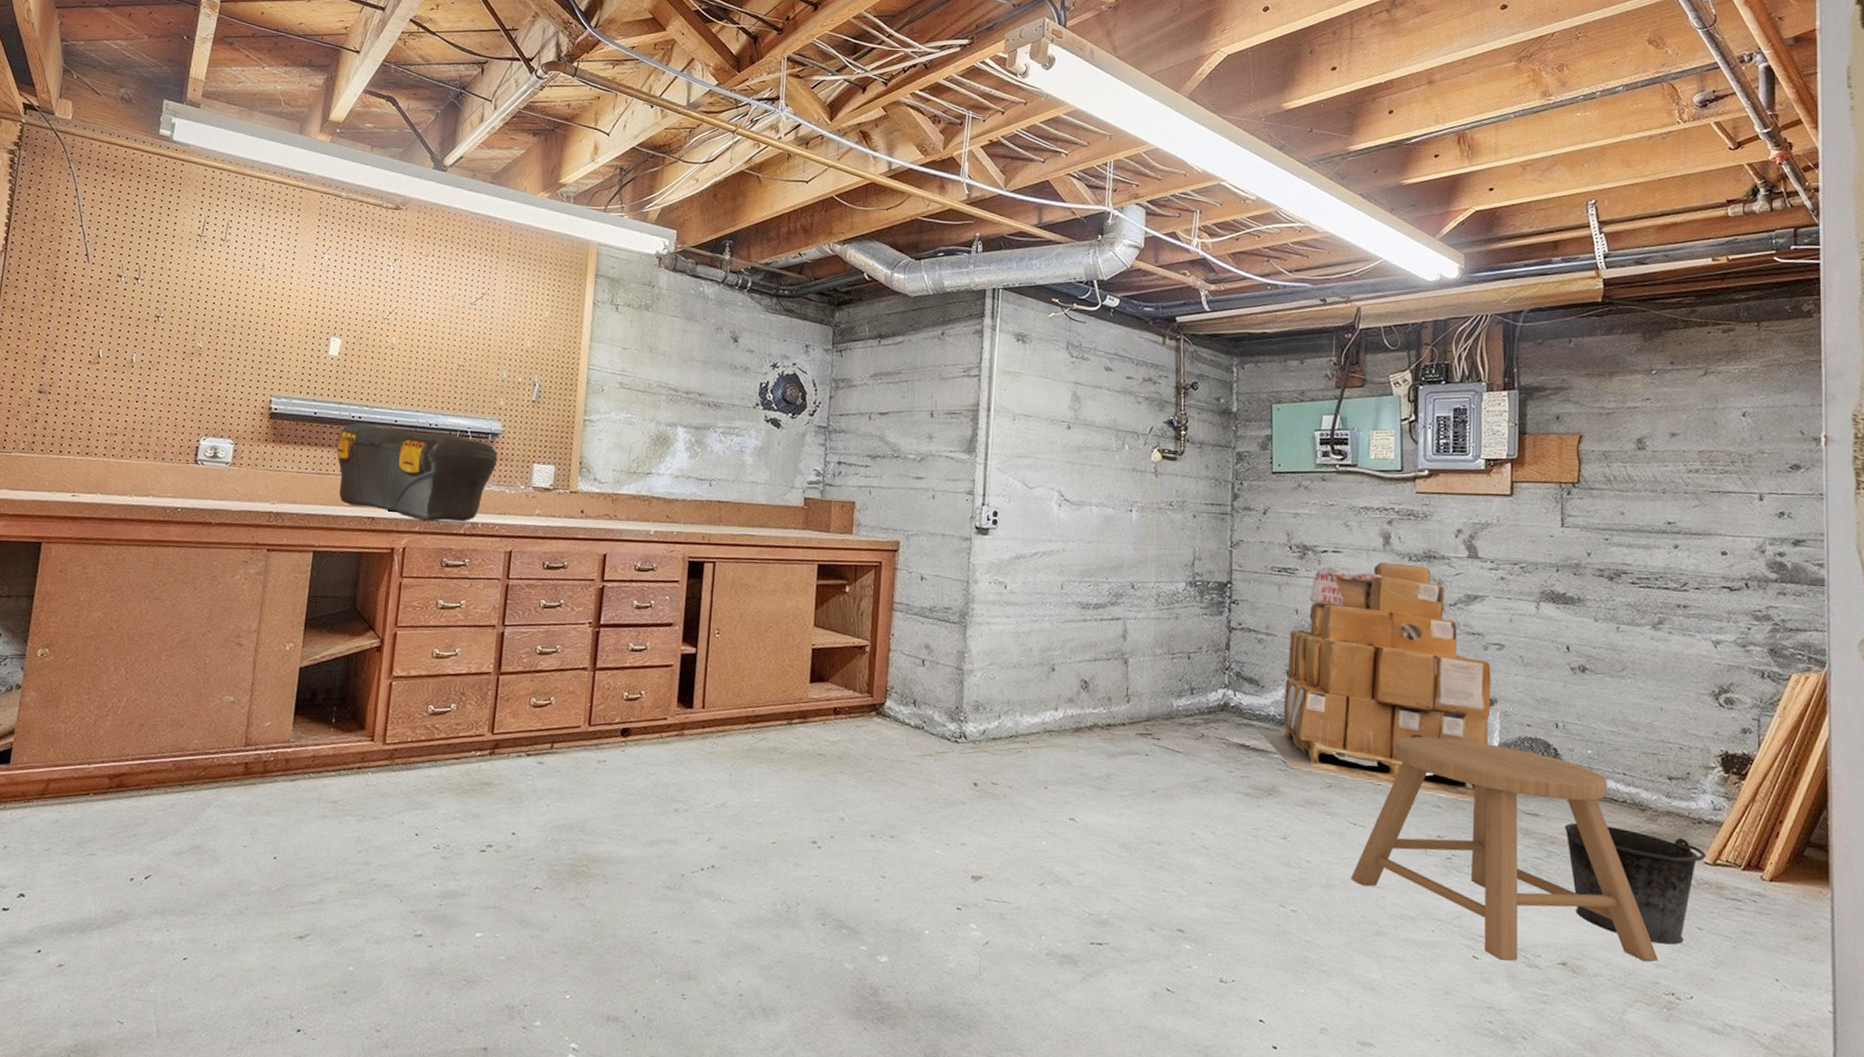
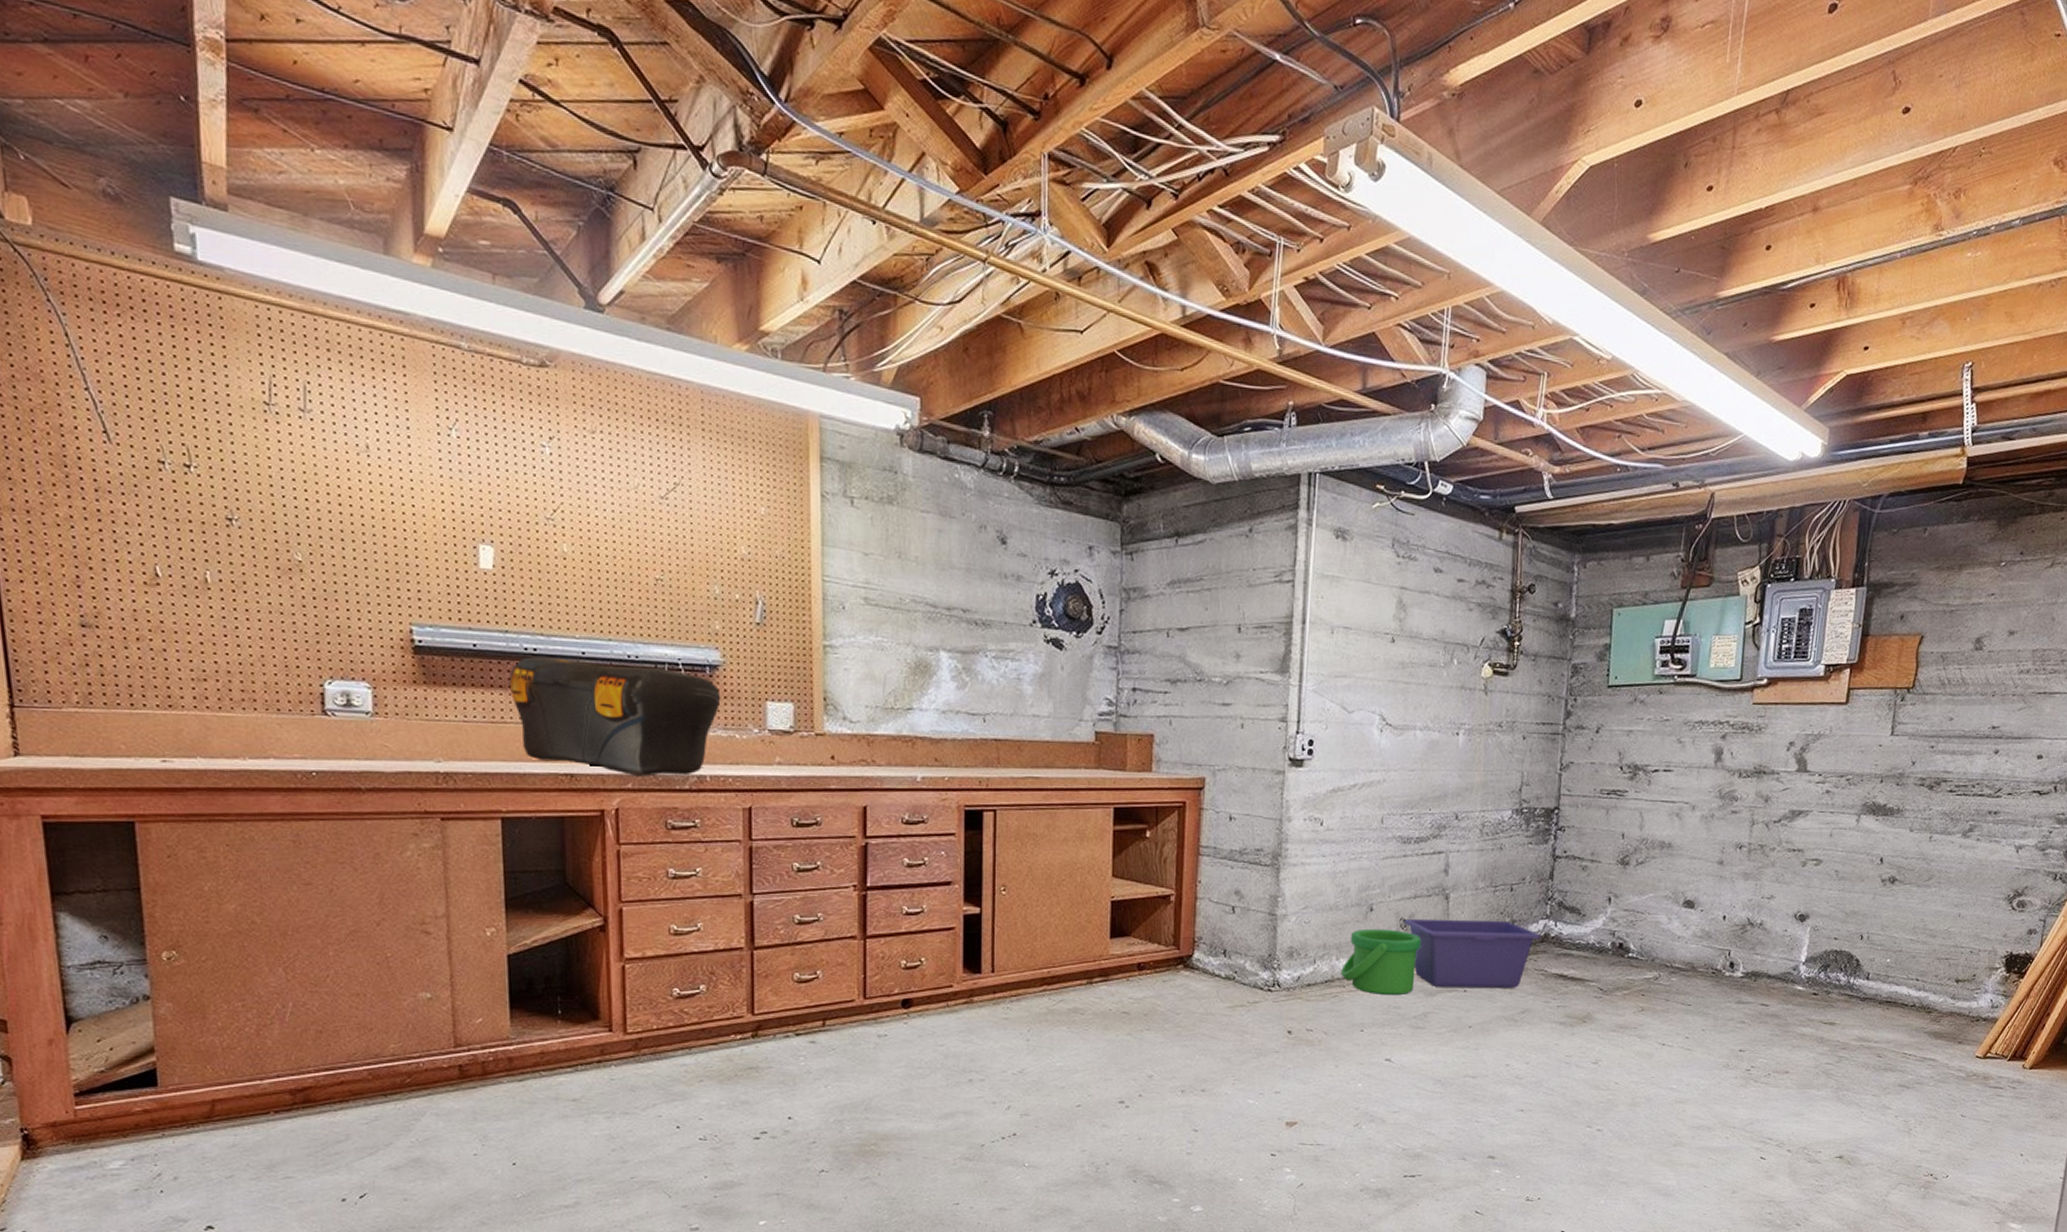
bucket: none [1025,687,1102,754] -> present [1341,928,1422,994]
storage bin: none [1085,680,1220,755] -> present [1404,918,1540,988]
cardboard boxes: present [1257,562,1522,810] -> none [1576,780,1820,1020]
stool: present [1351,736,1659,962] -> none [1656,955,1924,1158]
bucket: present [1564,822,1706,945] -> none [1856,1028,1979,1132]

